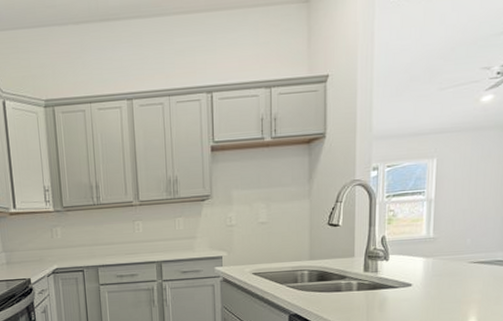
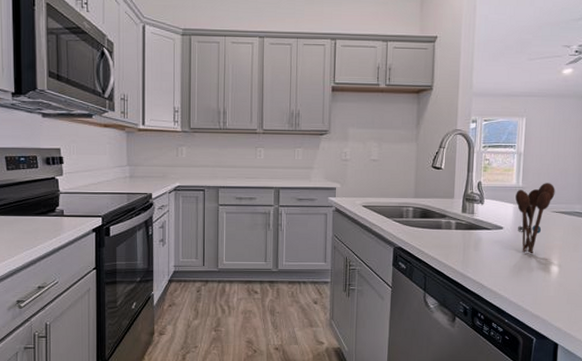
utensil holder: none [425,230,473,311] -> present [515,183,555,254]

